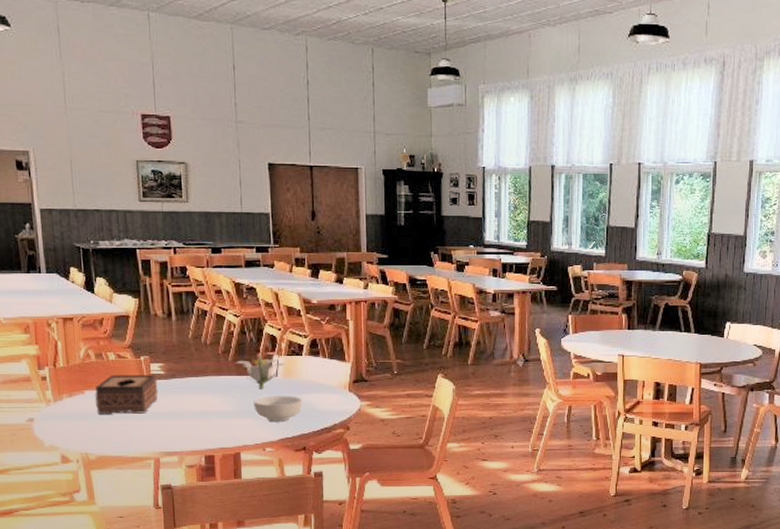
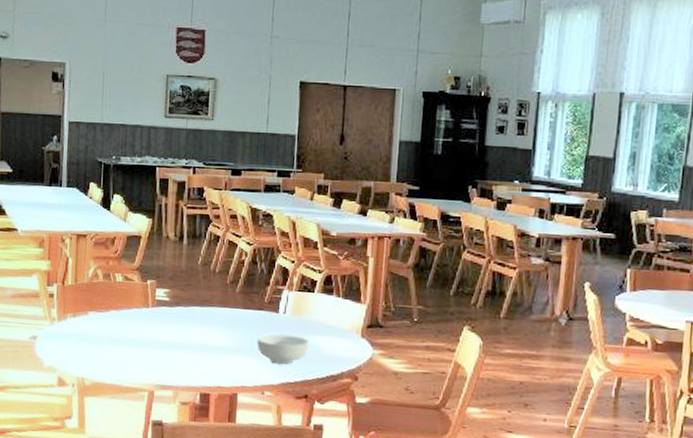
tissue box: present [95,375,158,414] -> none [97,297,161,342]
flower: present [235,353,285,390] -> none [243,286,295,327]

